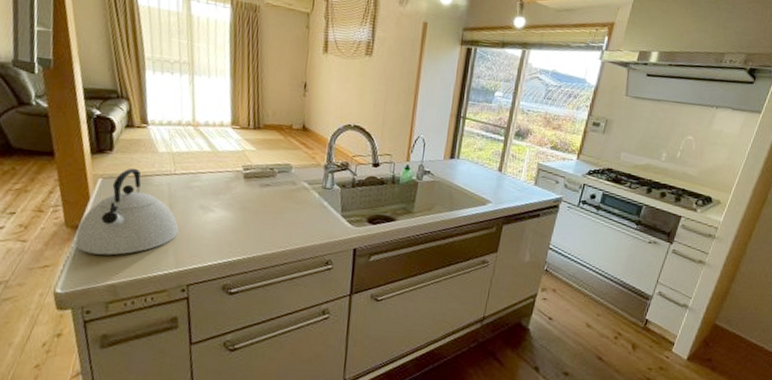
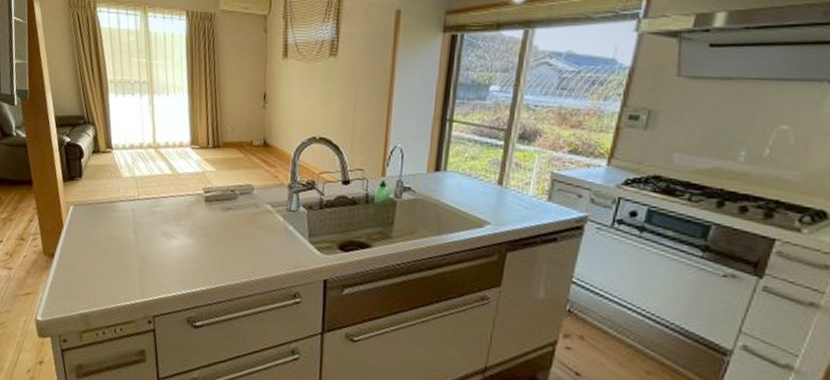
kettle: present [75,167,179,256] -> none [52,194,143,284]

